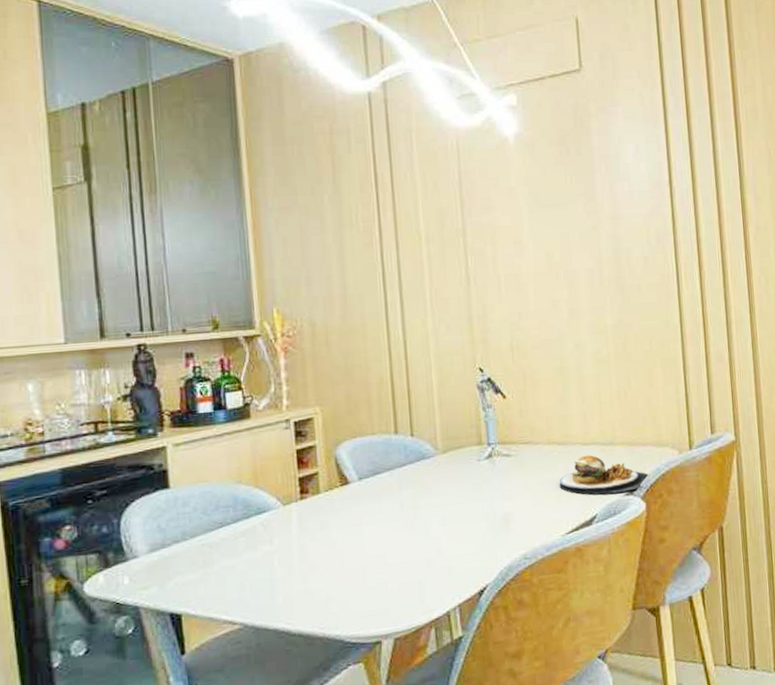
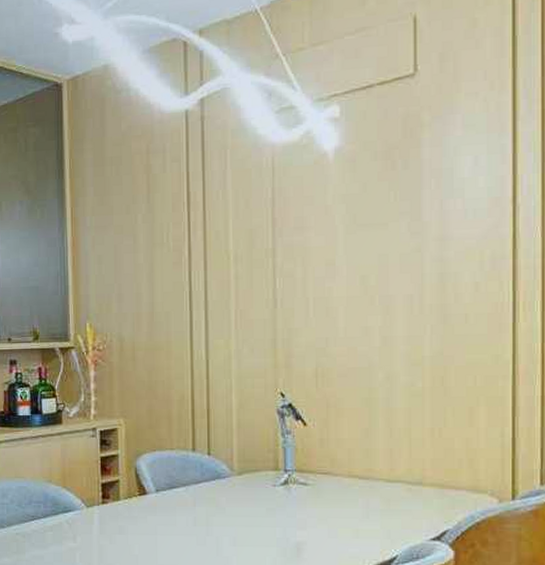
plate: present [559,455,650,495] -> none [357,493,462,536]

